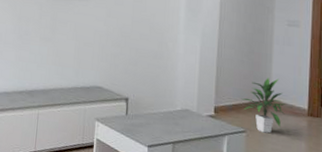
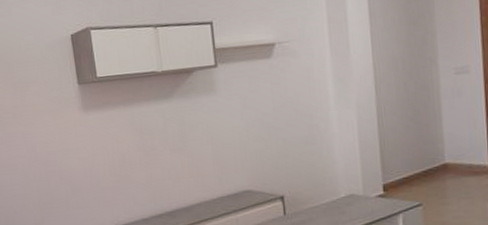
indoor plant: present [241,77,285,134] -> none [412,137,463,202]

